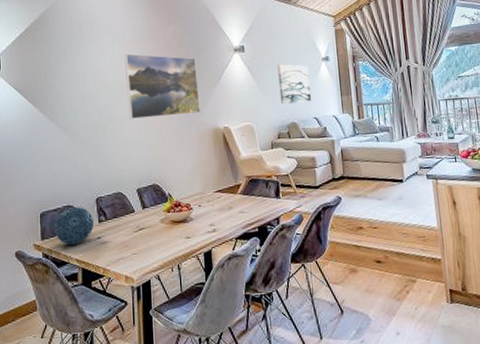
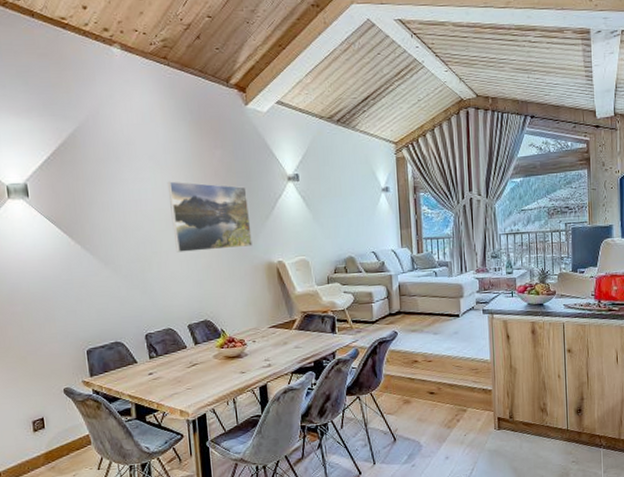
decorative ball: present [54,206,94,245] -> none [102,342,145,382]
wall art: present [277,64,312,104] -> none [334,194,370,237]

